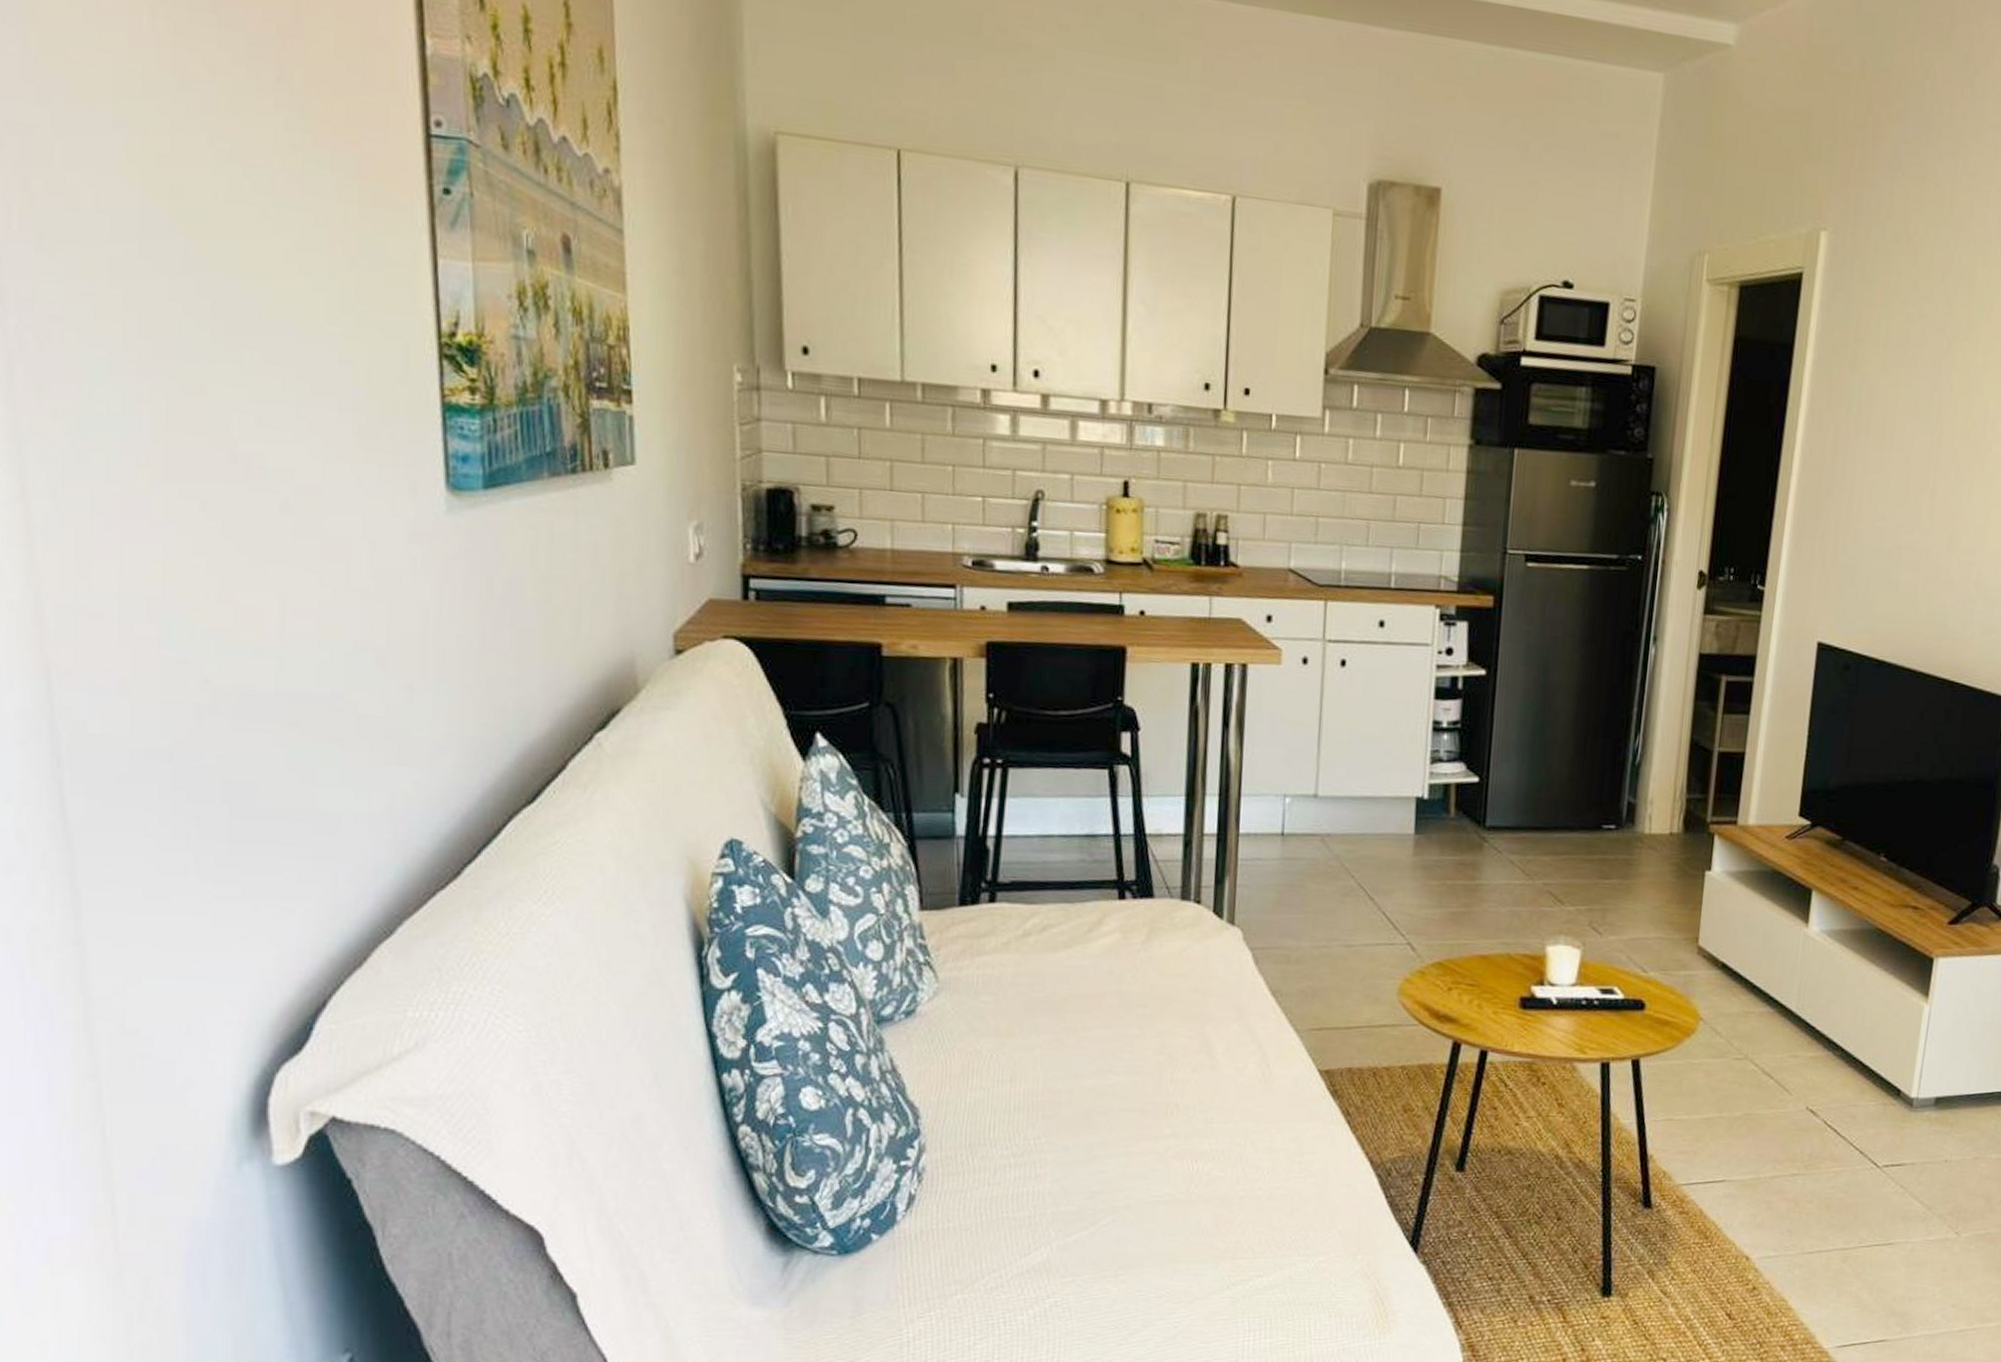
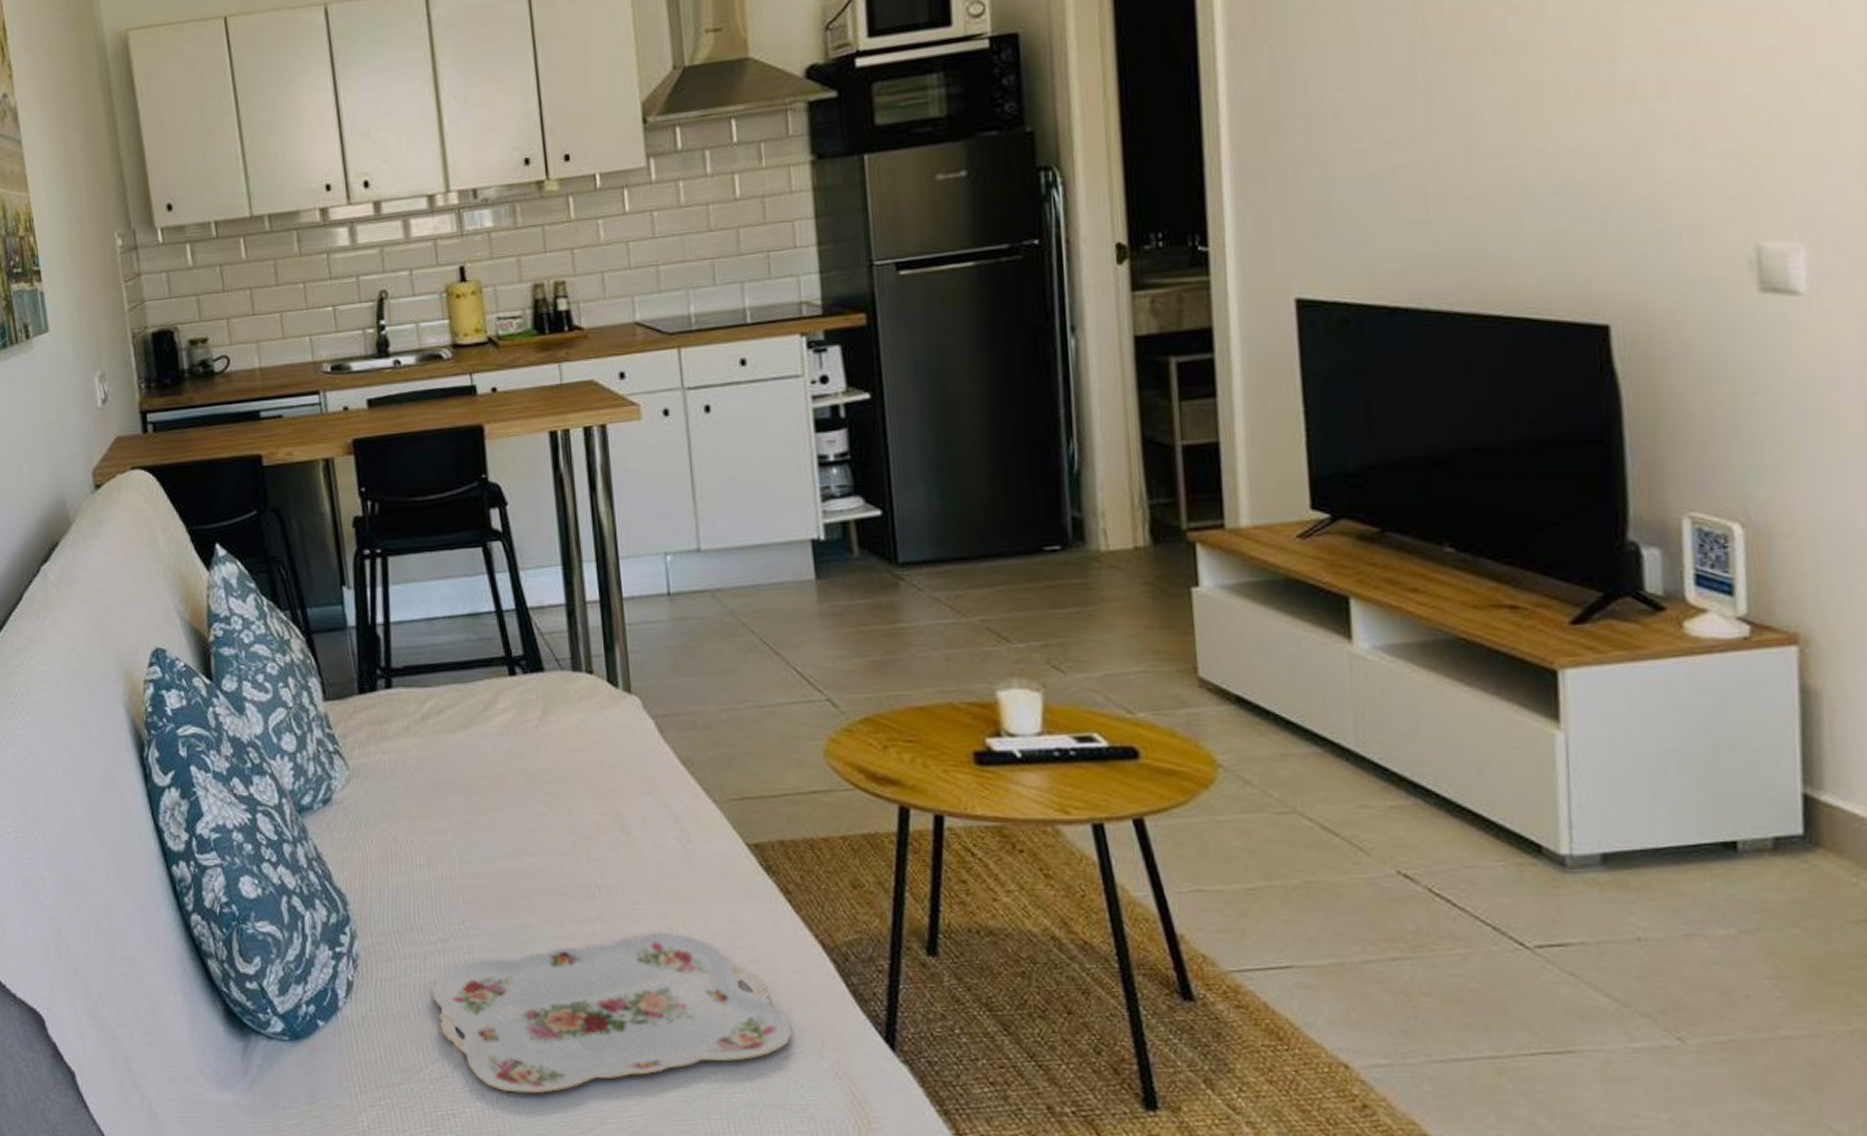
serving tray: none [997,1148,1334,1300] -> present [431,931,793,1094]

